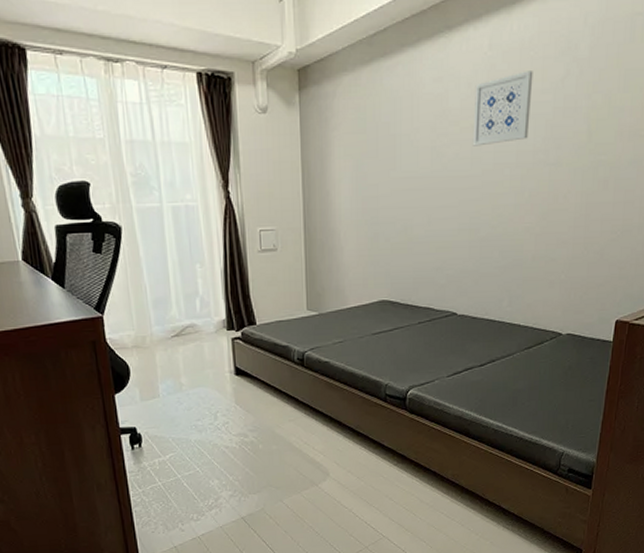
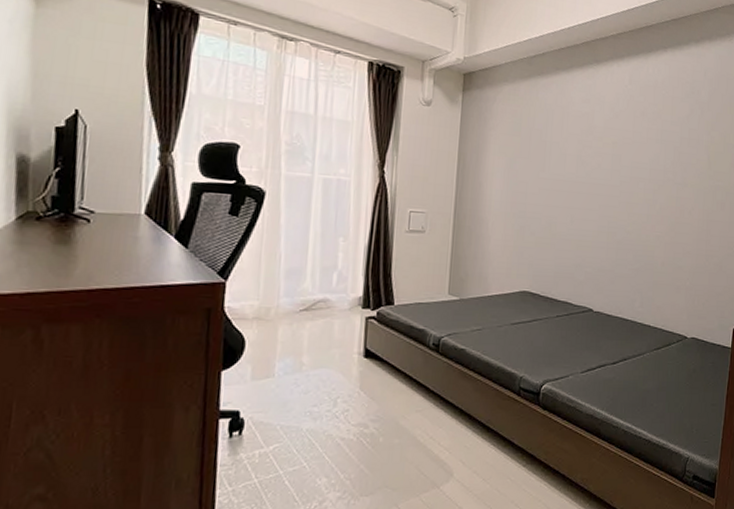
wall art: present [472,71,533,146] -> none [613,105,665,161]

